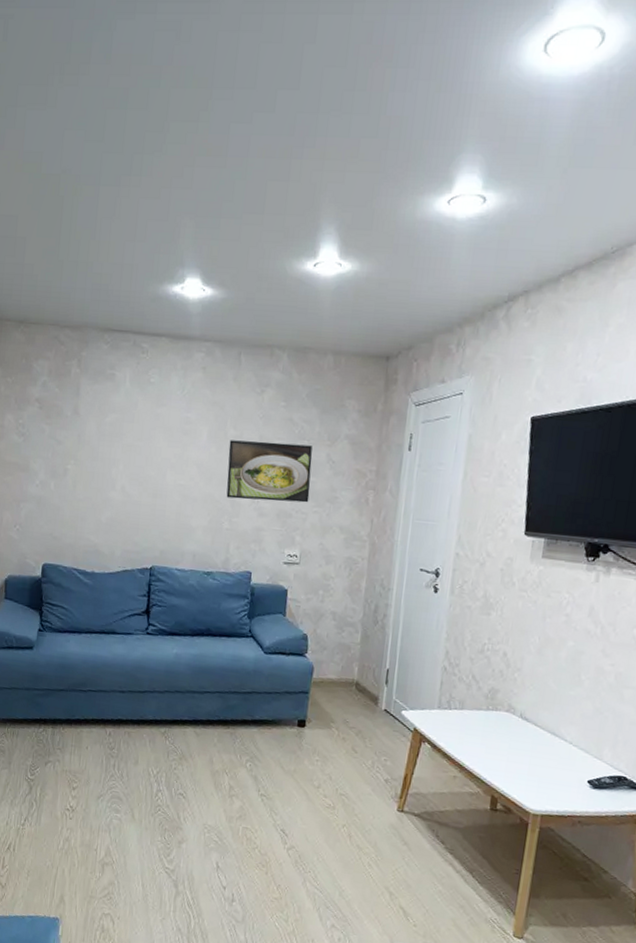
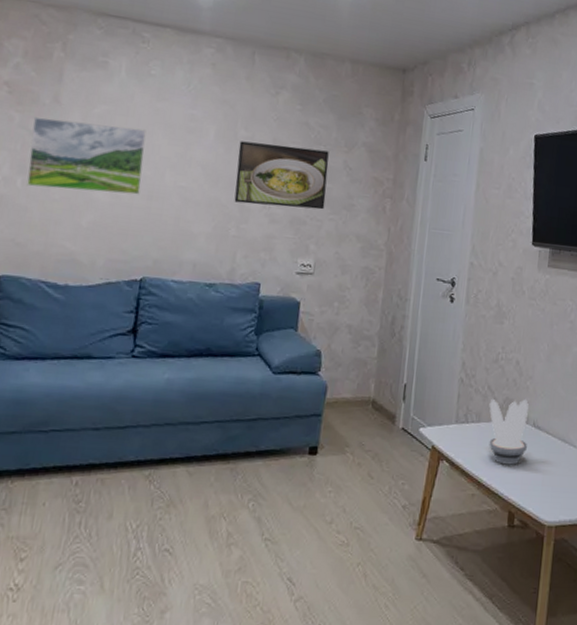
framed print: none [58,427,149,494] -> present [26,116,146,195]
plant: none [472,687,516,753] -> present [489,398,529,465]

